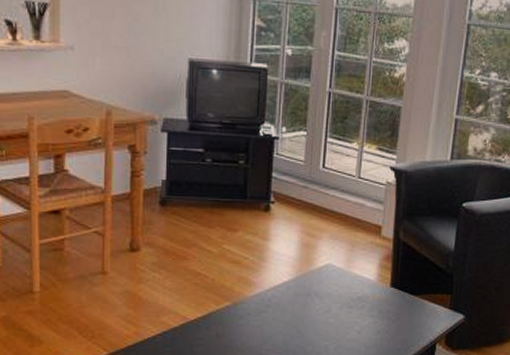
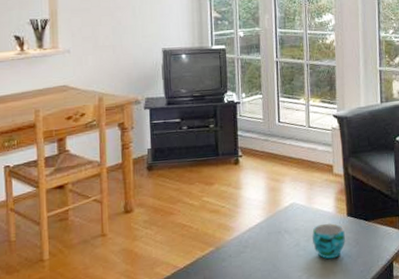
cup: none [346,293,385,332] -> present [312,223,345,259]

